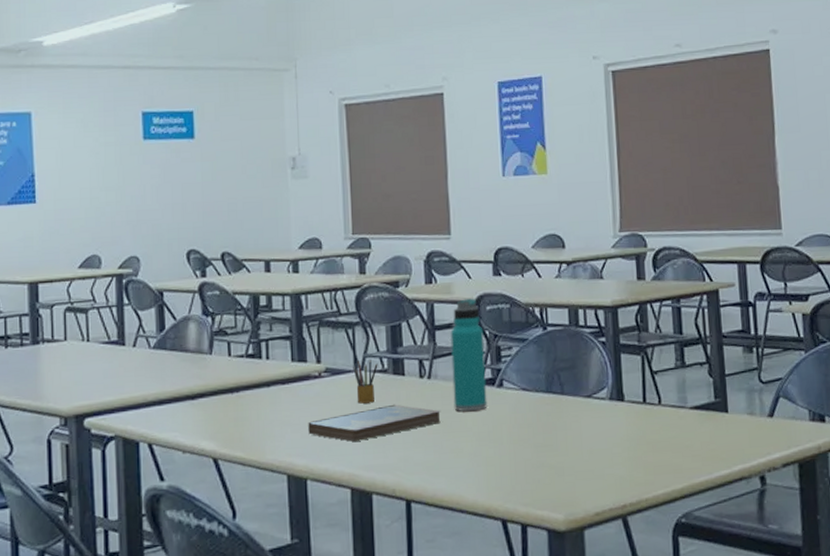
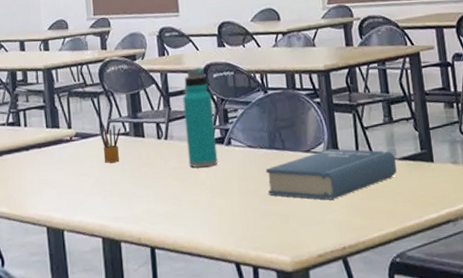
hardcover book: present [308,404,442,443] -> none [63,162,179,197]
book: none [540,394,687,452] -> present [265,148,397,200]

